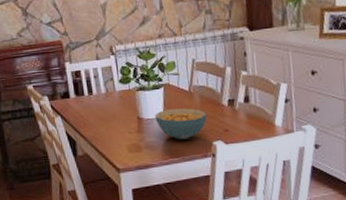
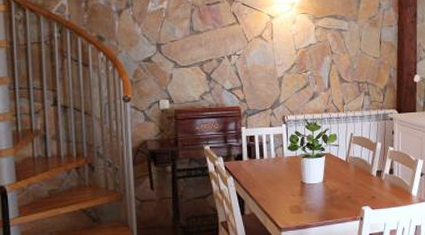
cereal bowl: present [154,108,207,140] -> none [316,176,359,204]

